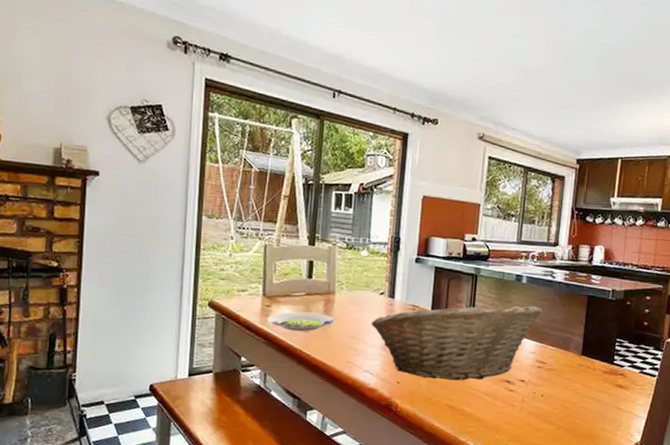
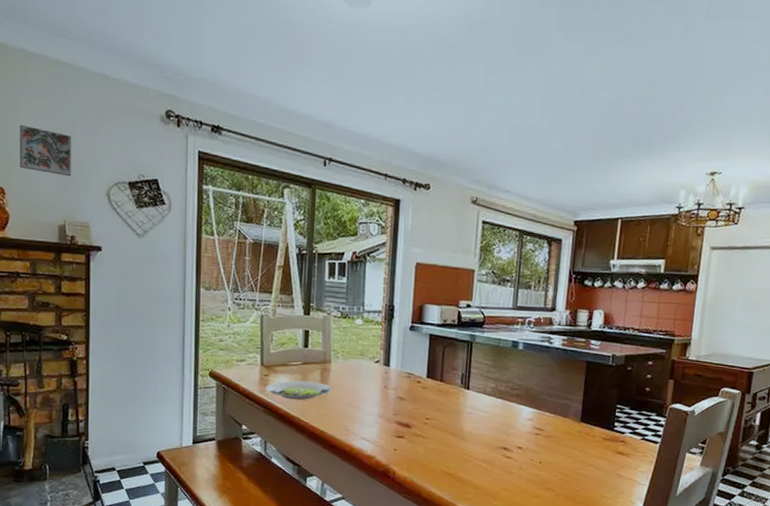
decorative tile: none [15,45,73,99] -> present [19,125,72,177]
fruit basket: present [371,300,542,381] -> none [367,367,540,448]

